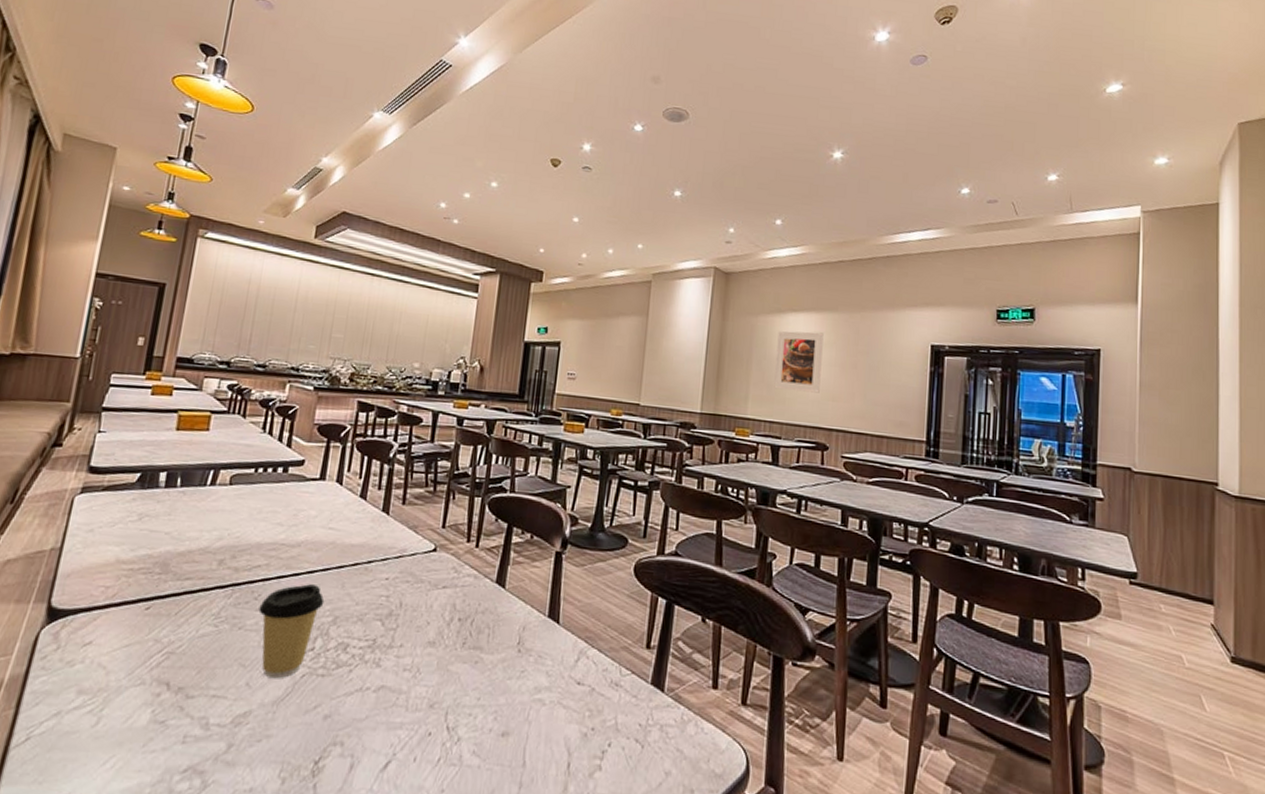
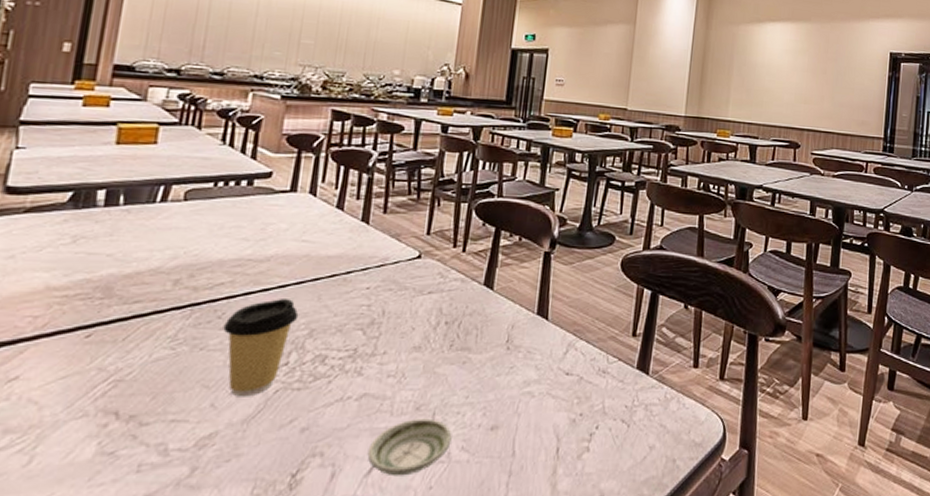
saucer: none [383,716,464,775] -> present [367,418,452,476]
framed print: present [774,331,824,393] -> none [752,39,798,97]

